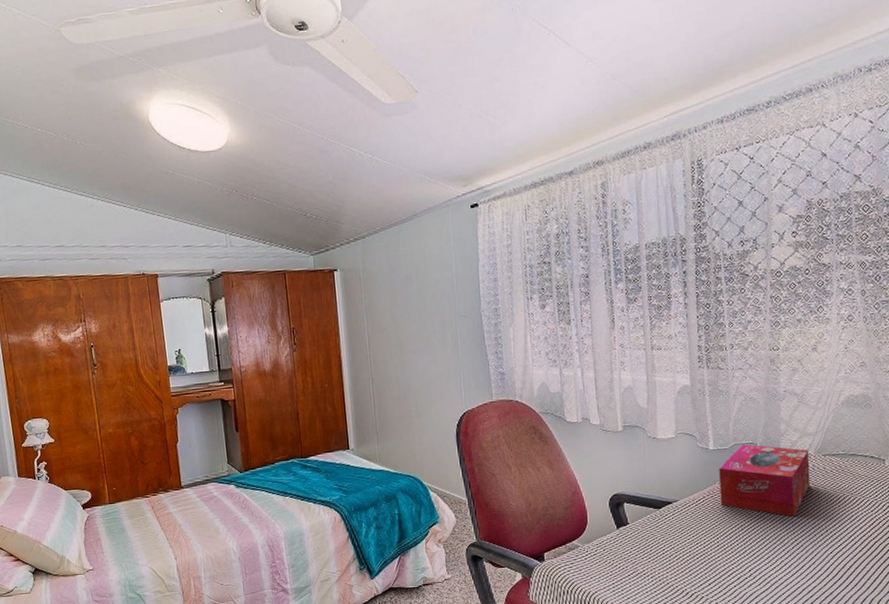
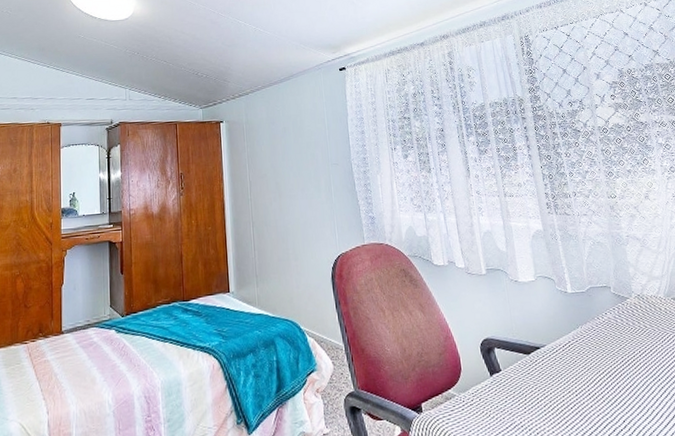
tissue box: present [719,444,810,517] -> none [579,287,666,362]

